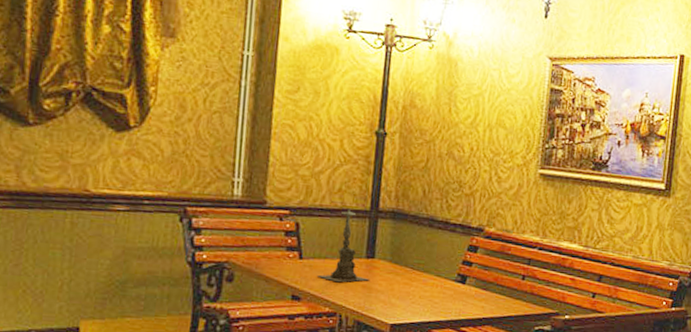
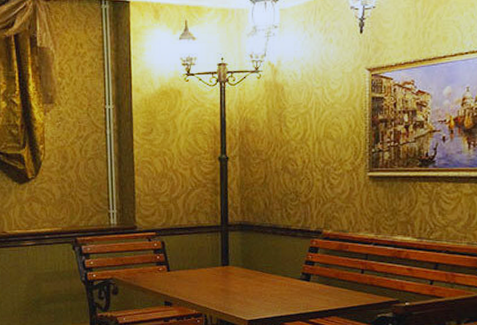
candle holder: present [316,208,371,283] -> none [182,226,227,288]

